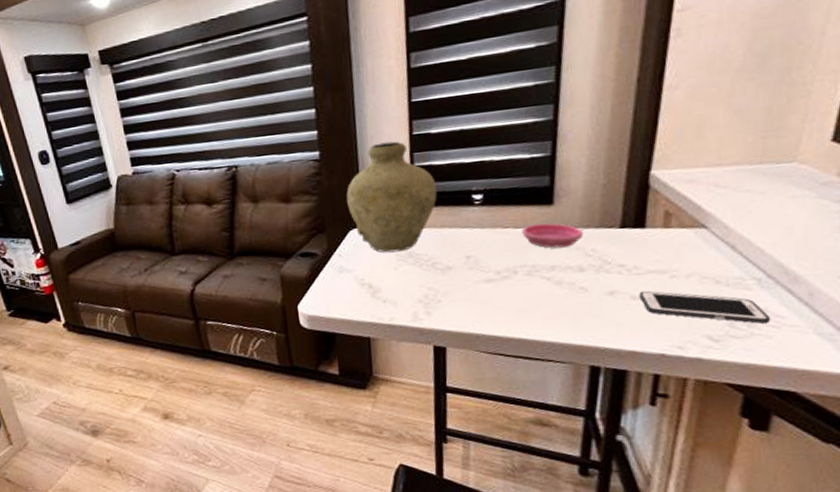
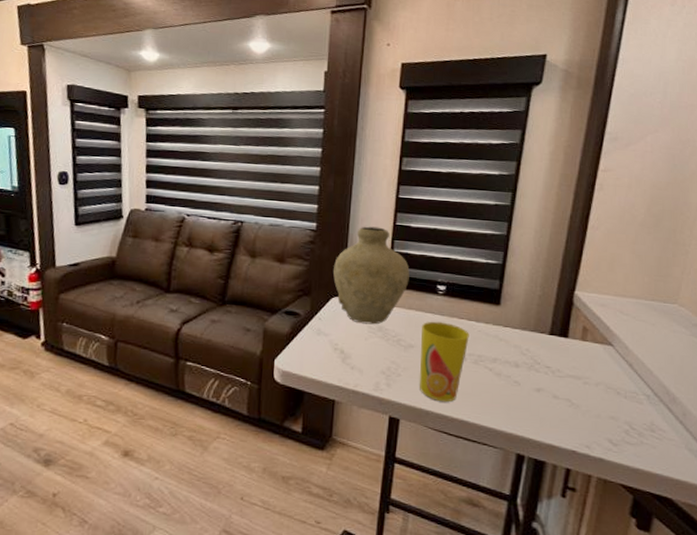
cup: none [459,235,519,323] -> present [420,321,469,403]
saucer: present [522,223,584,248] -> none [473,319,521,344]
cell phone: present [639,290,770,325] -> none [559,391,655,436]

